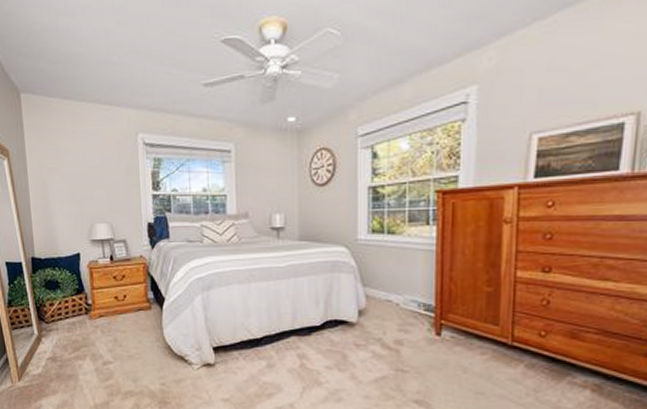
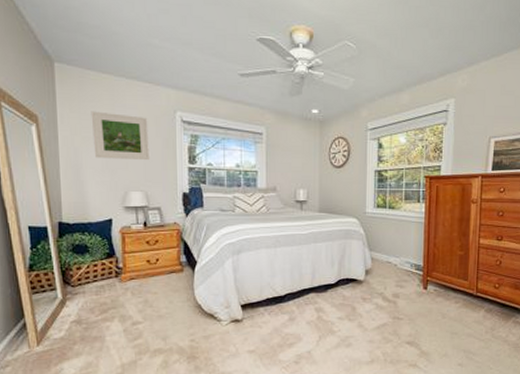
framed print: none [55,140,114,190] -> present [91,111,151,161]

